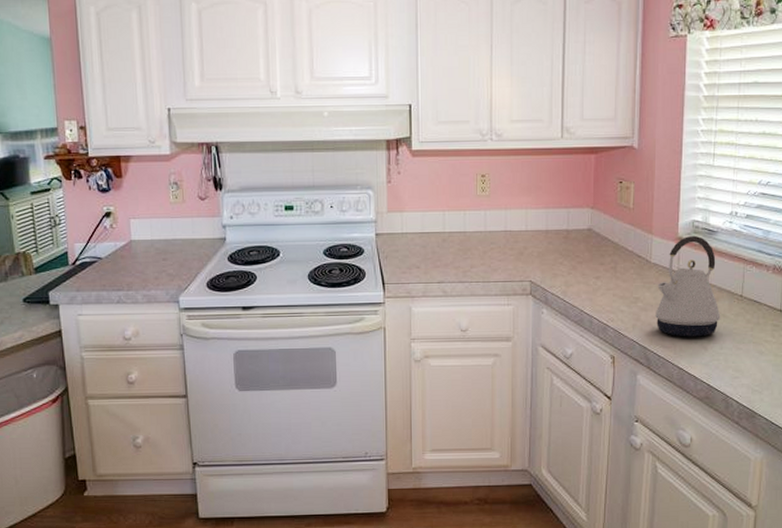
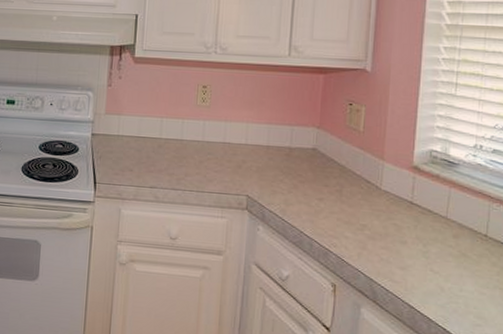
kettle: present [655,235,721,337] -> none [384,165,461,275]

